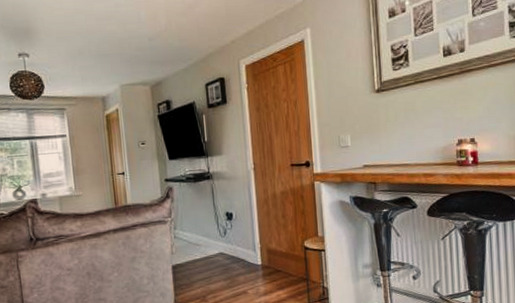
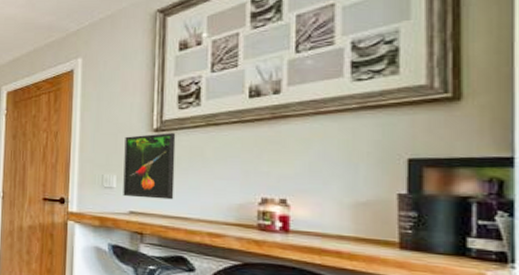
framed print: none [354,92,396,153] -> present [123,133,176,200]

